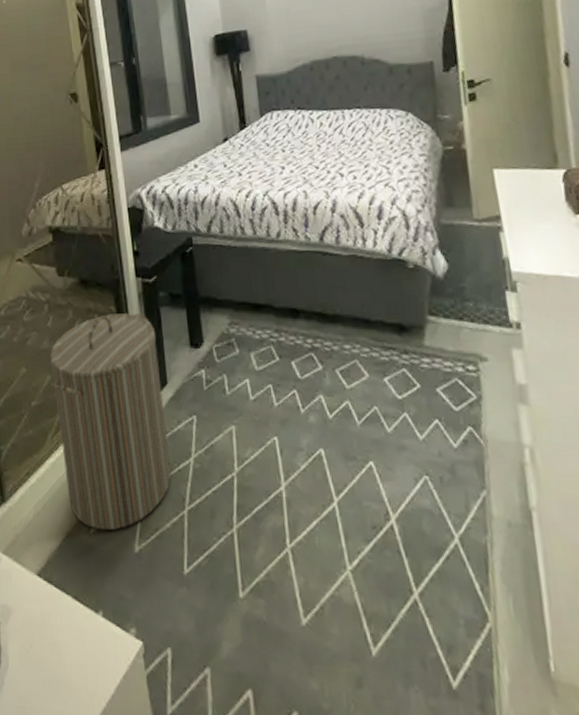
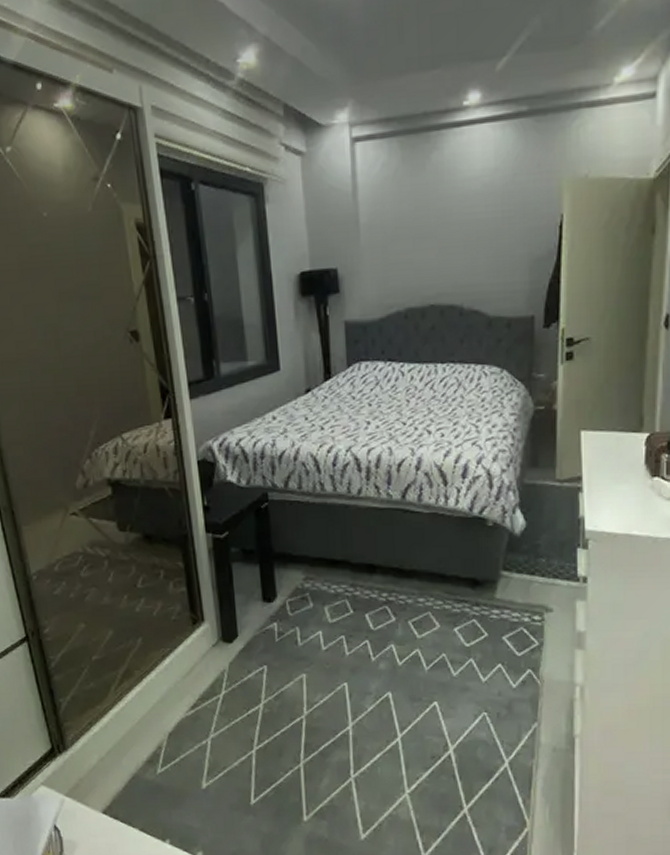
laundry hamper: present [49,313,172,531] -> none [110,569,241,771]

